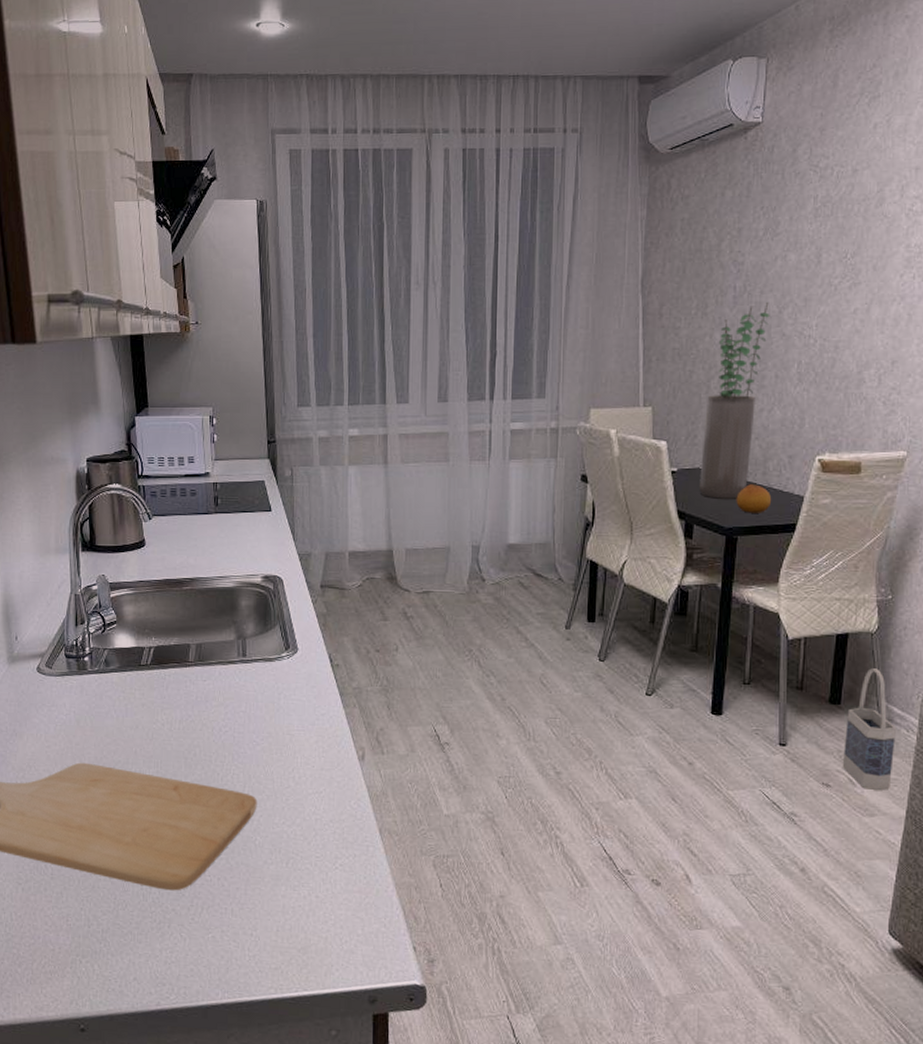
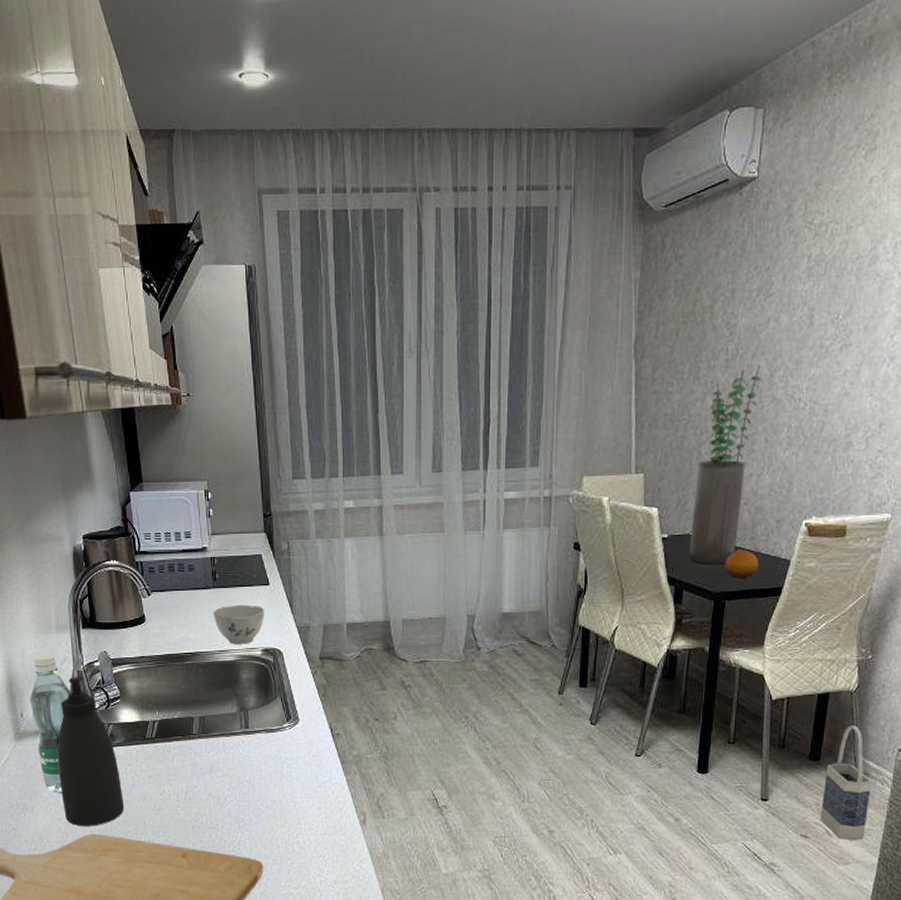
bottle: none [25,576,67,719] -> present [30,653,71,793]
soap dispenser: none [50,599,116,755] -> present [57,676,125,826]
teacup: none [213,530,265,571] -> present [213,605,264,644]

